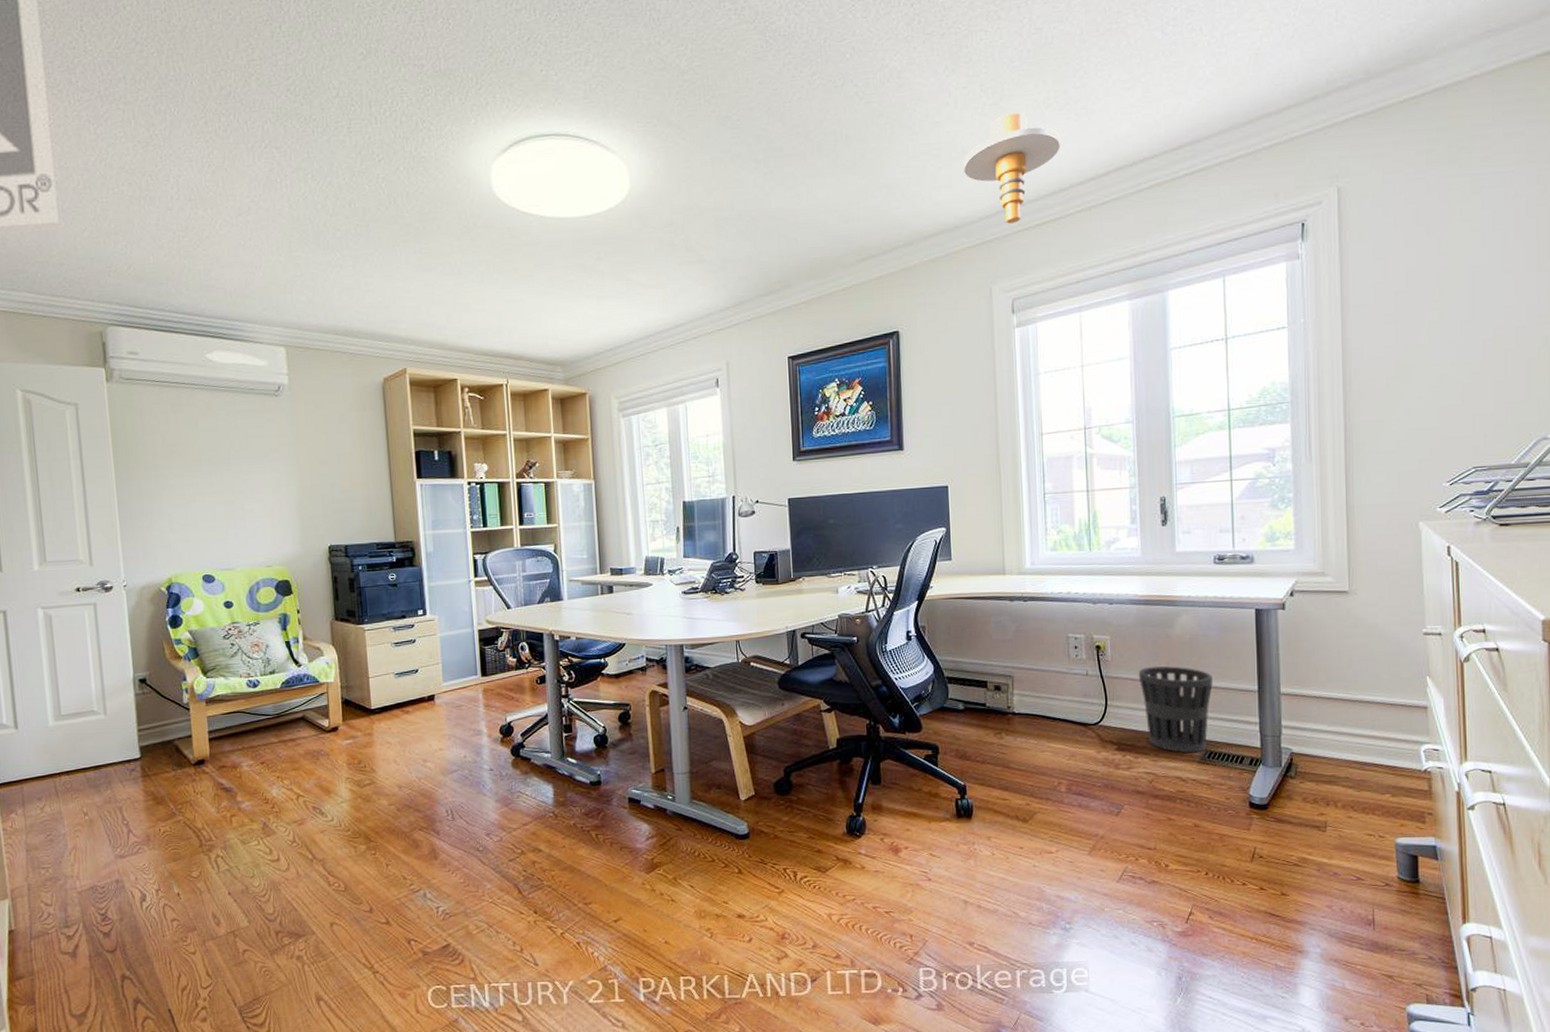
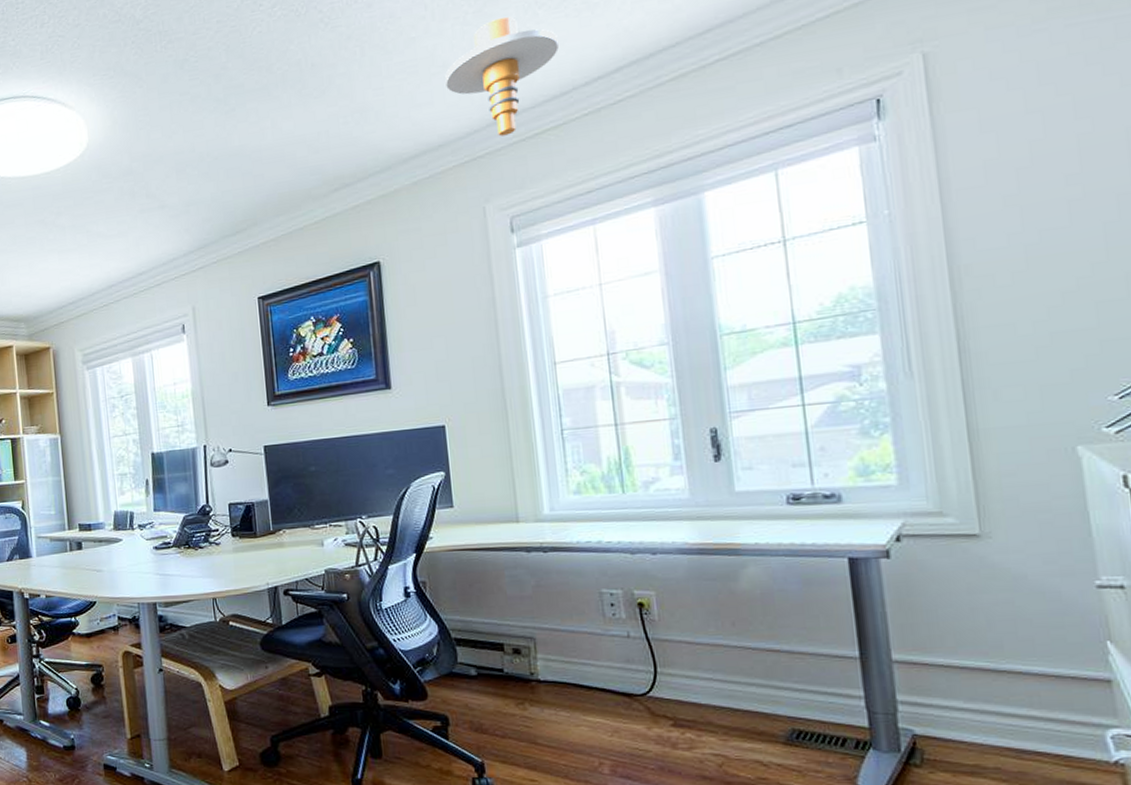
wastebasket: present [1138,666,1213,753] -> none [695,627,797,732]

